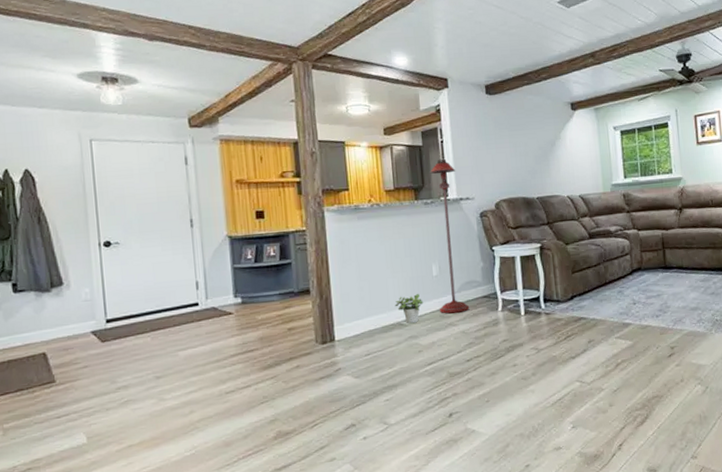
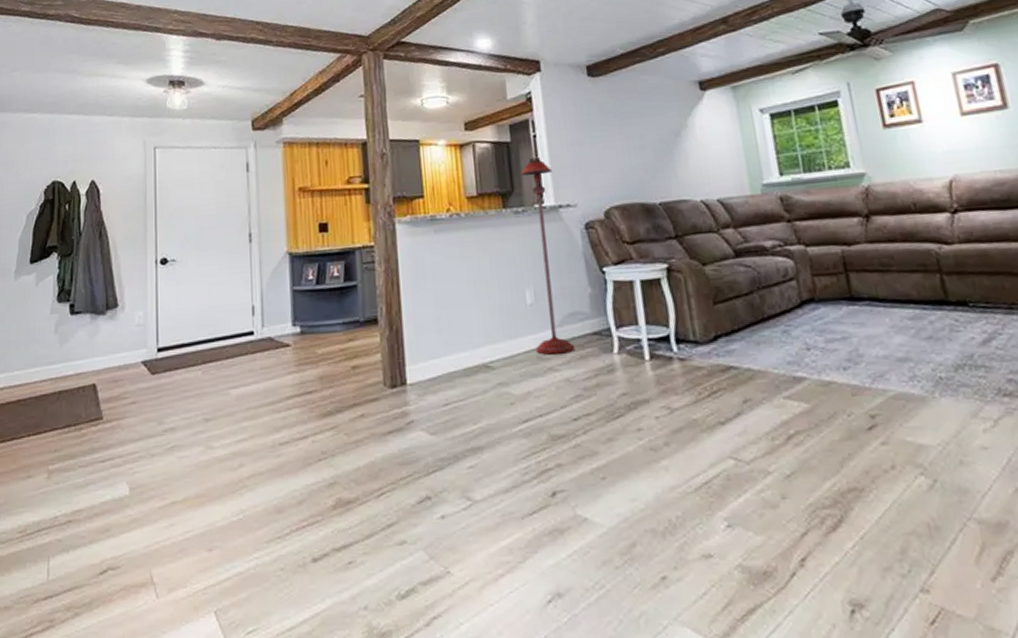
potted plant: present [395,294,424,324] -> none [479,327,516,366]

